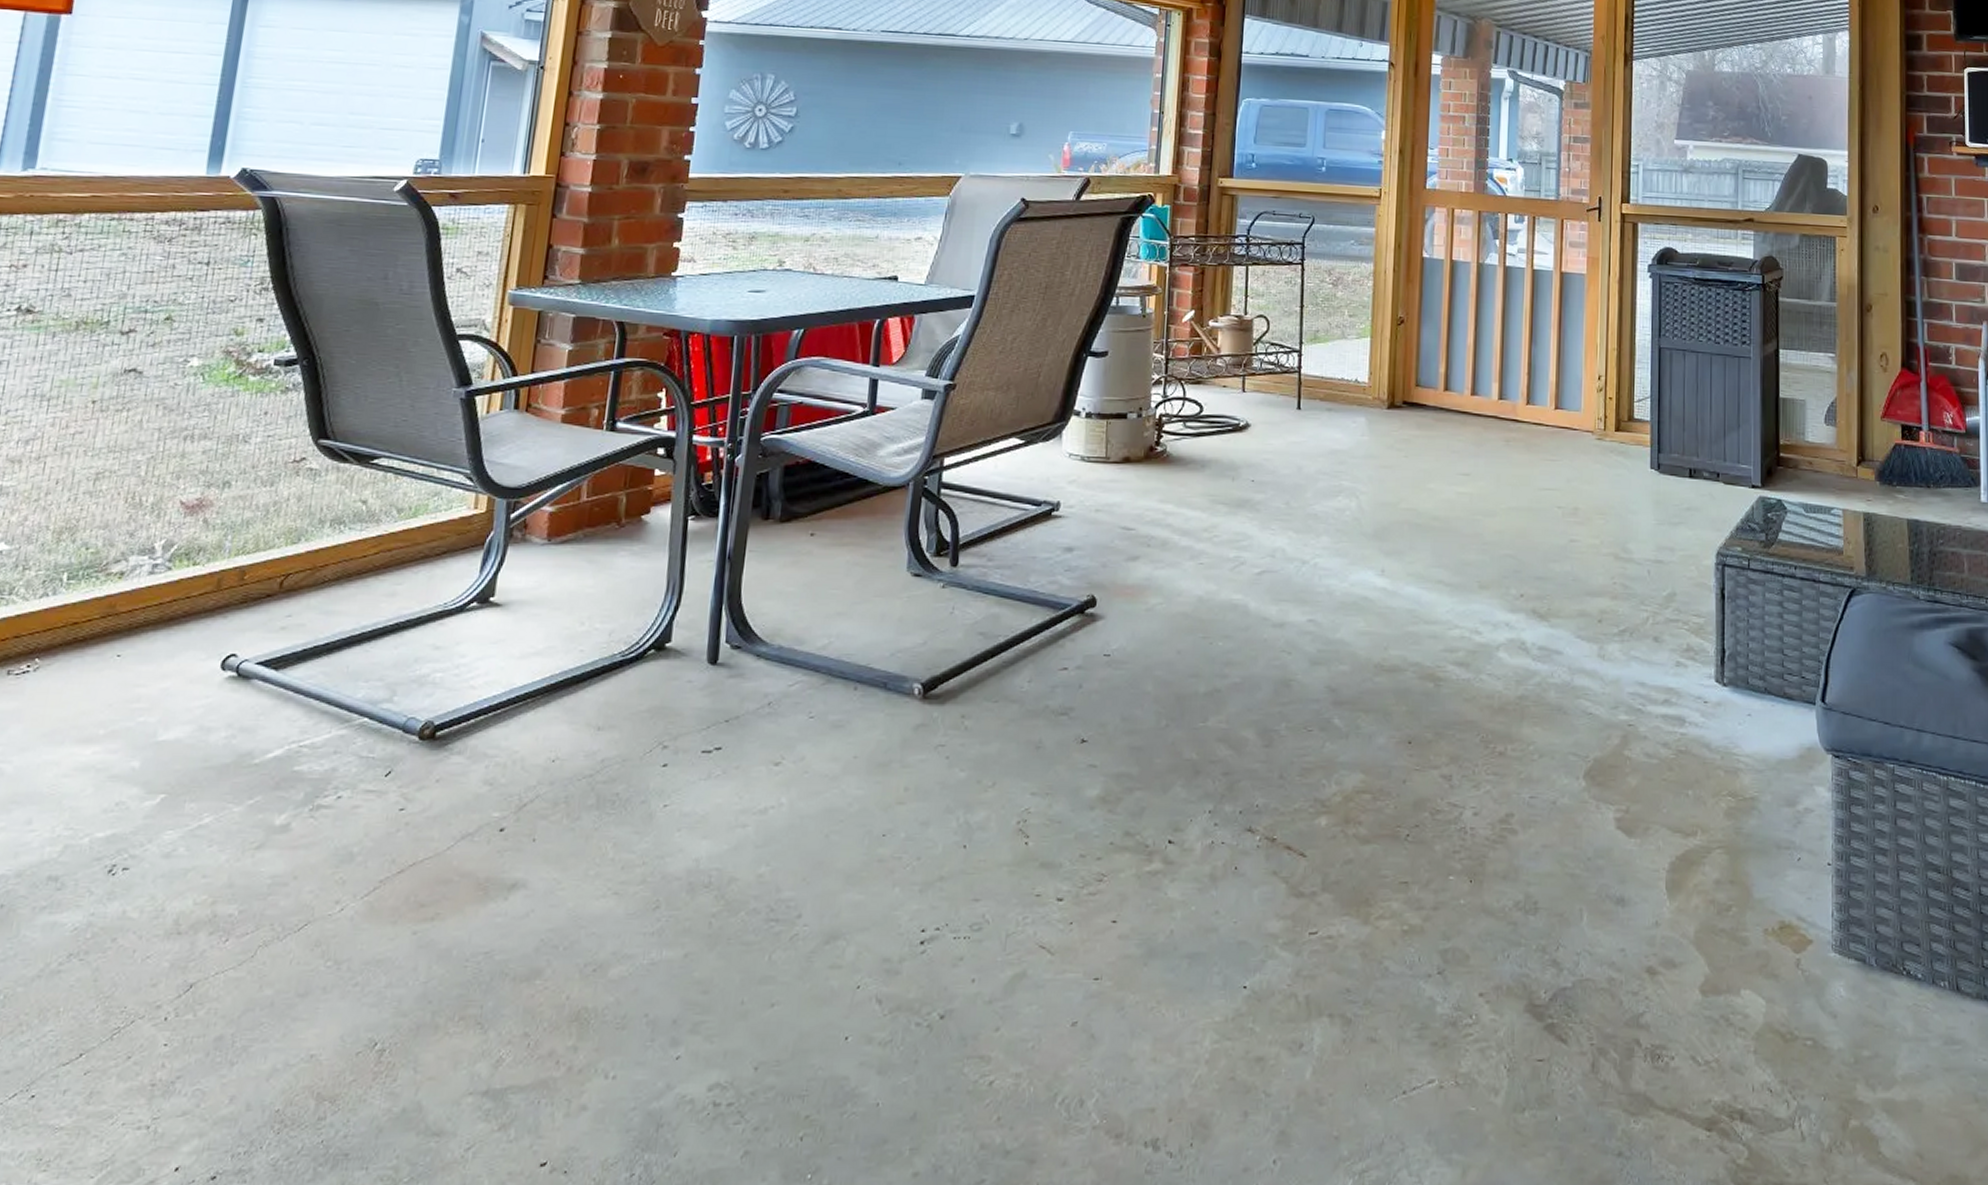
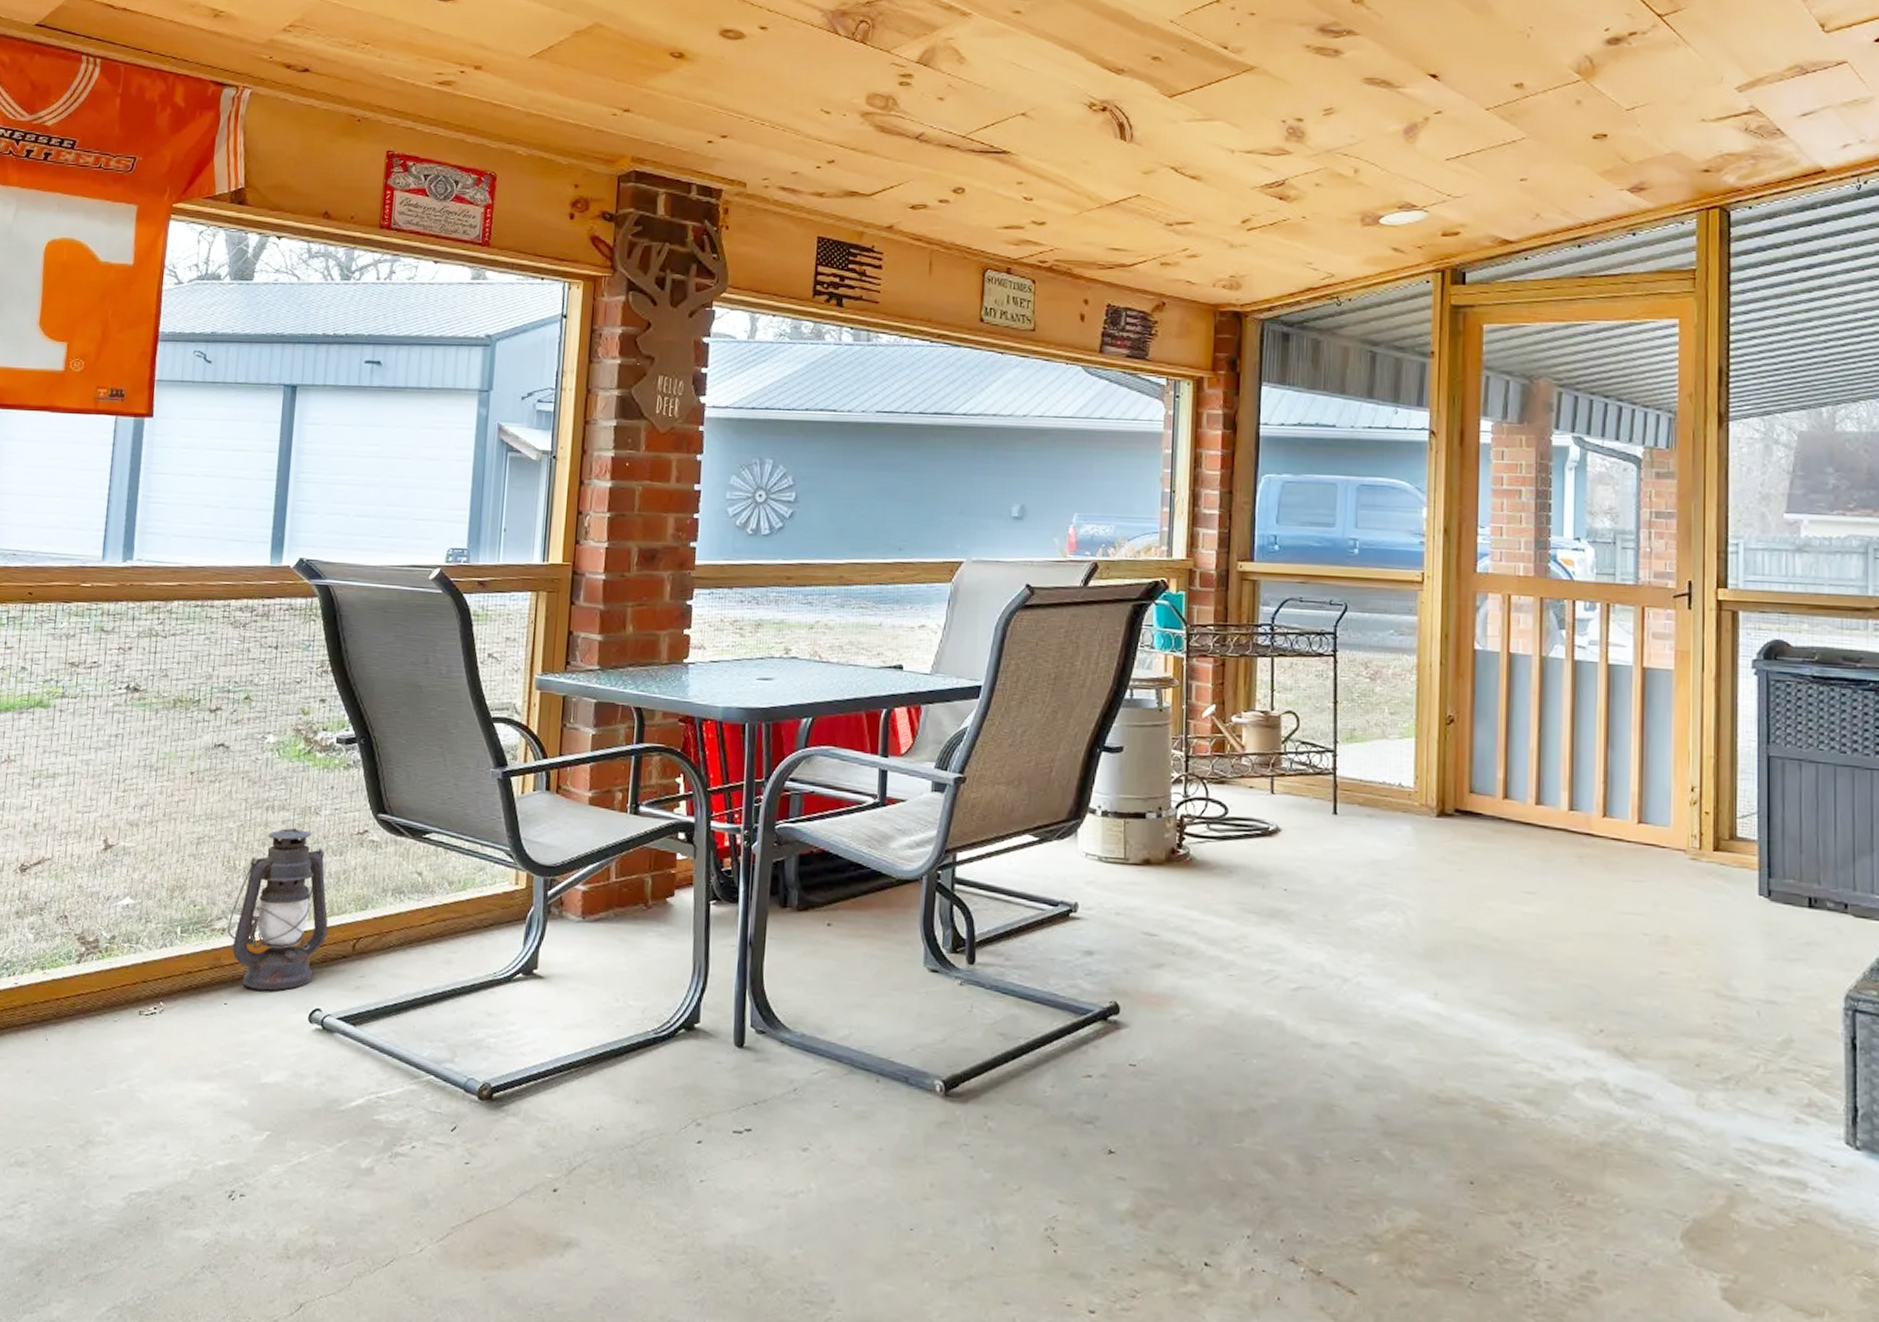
lantern: none [126,458,252,638] -> present [226,827,328,991]

